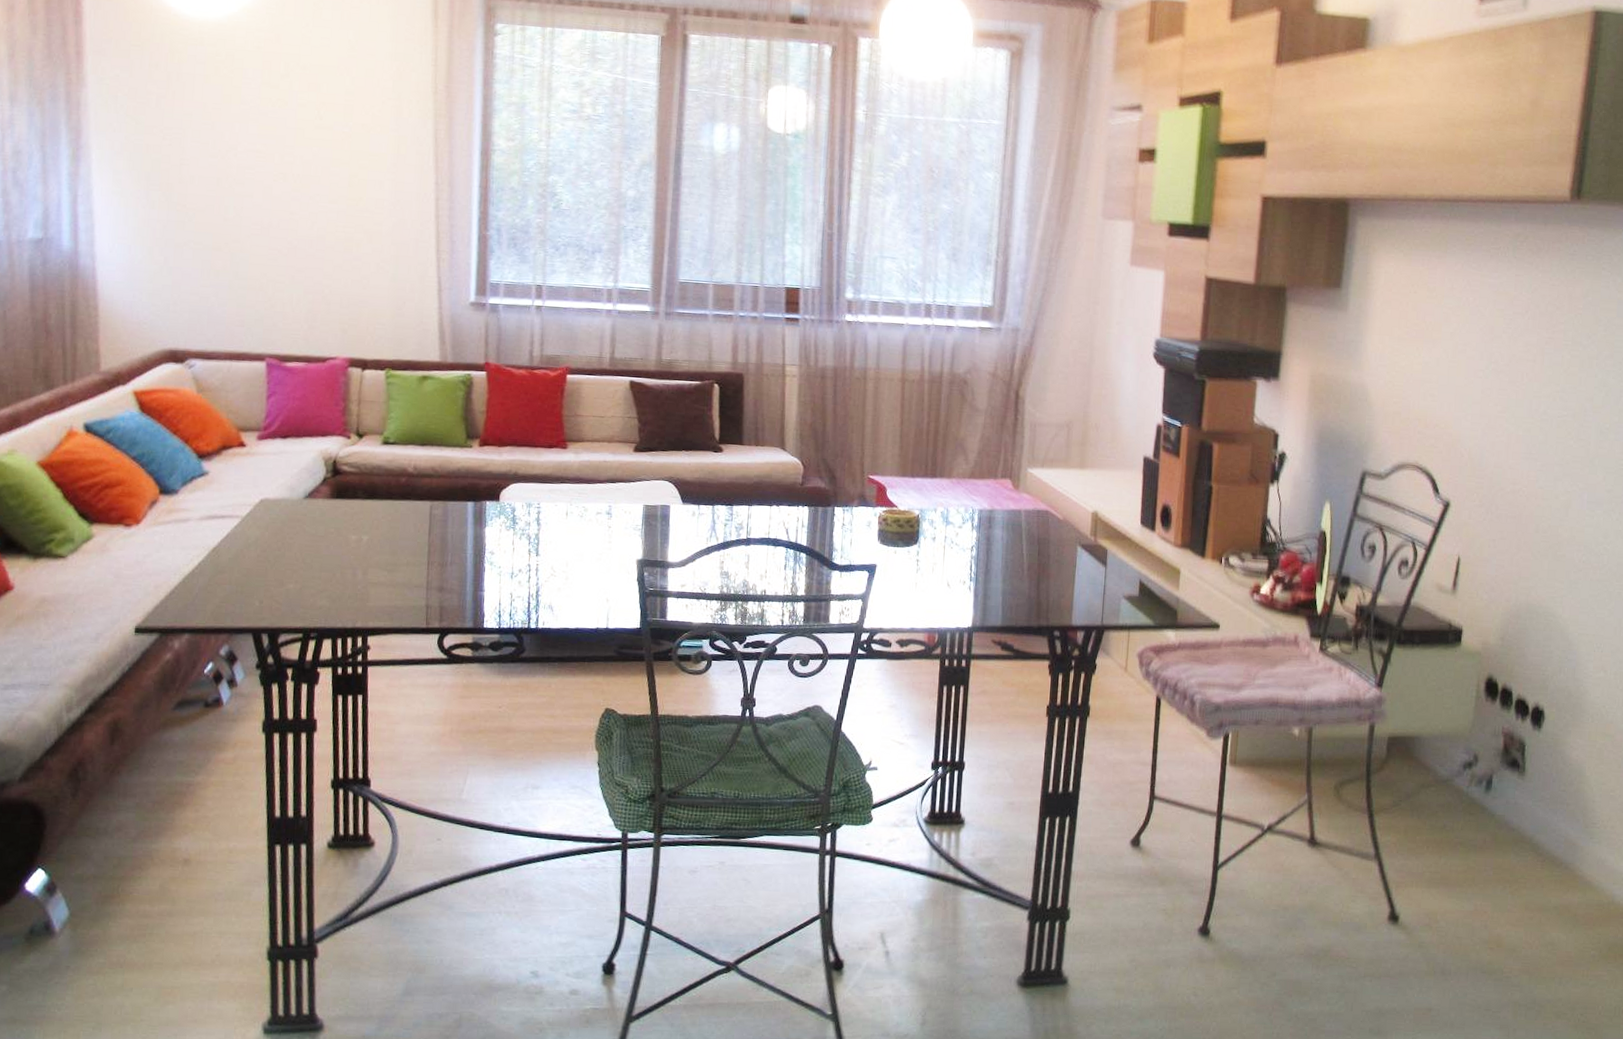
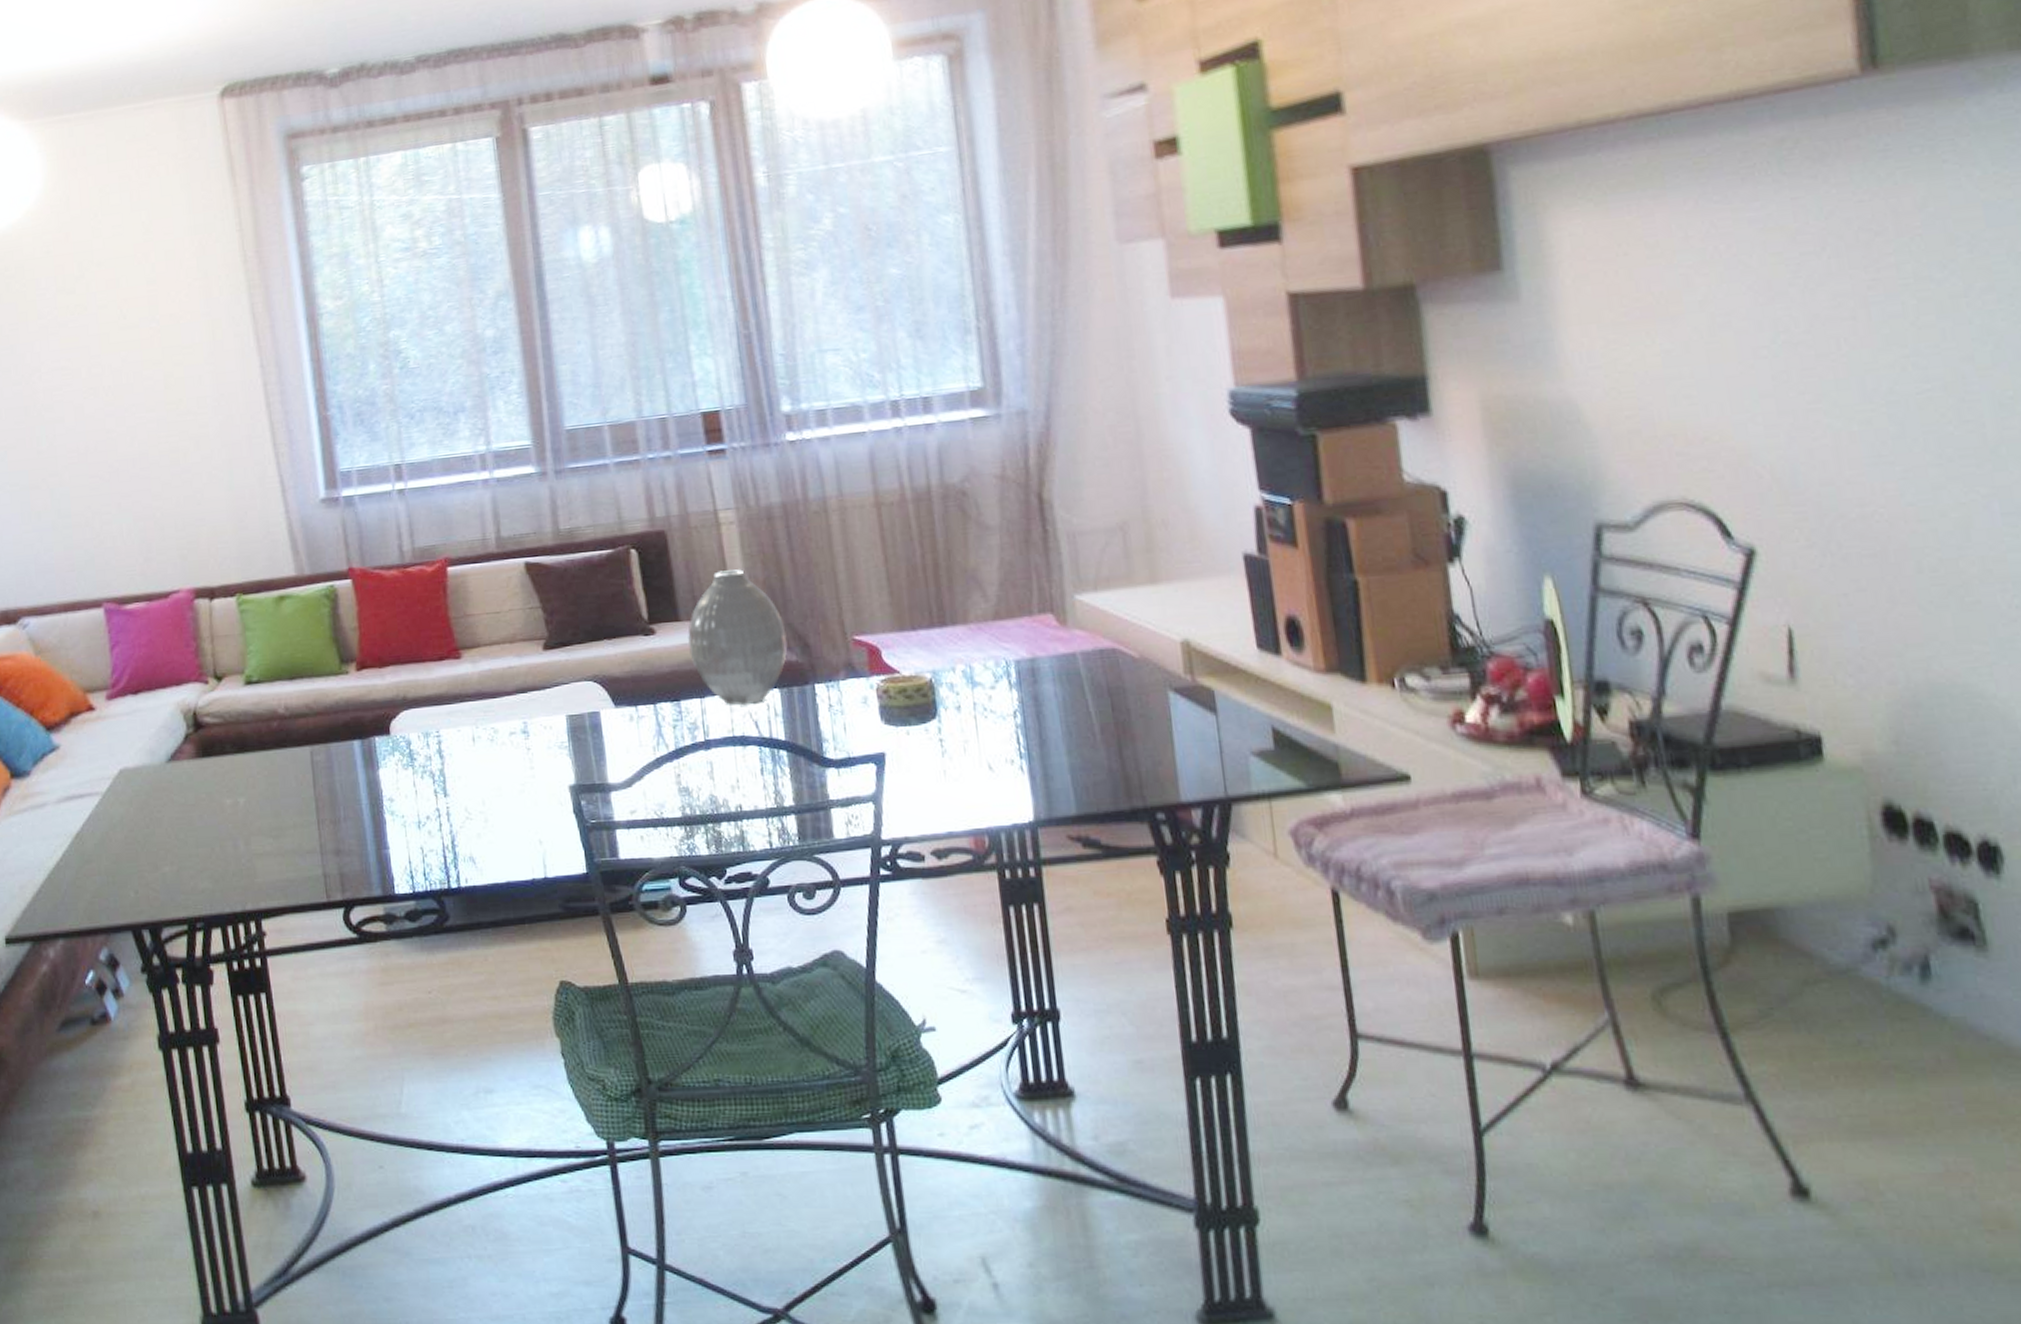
vase: none [746,411,821,515] -> present [688,569,788,705]

